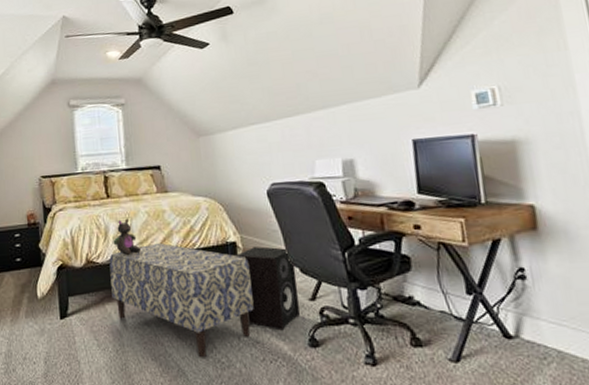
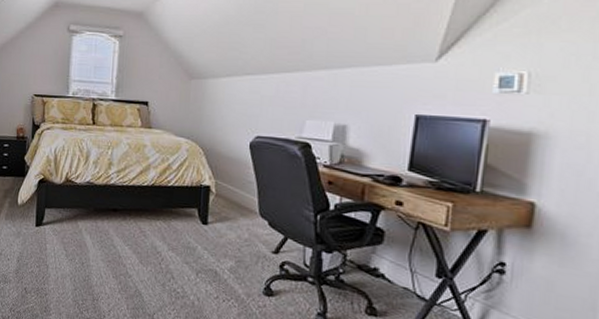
bench: present [109,242,254,357] -> none [85,174,219,284]
stuffed bear: present [113,218,141,256] -> none [92,147,117,182]
speaker: present [235,246,300,331] -> none [207,194,265,275]

